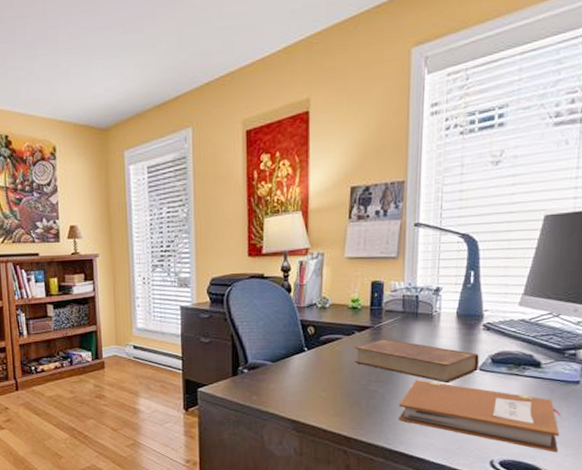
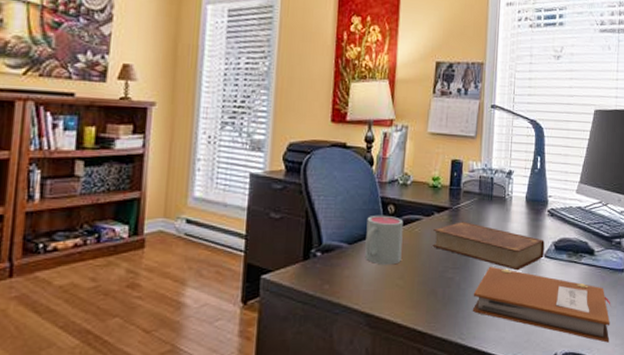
mug: none [288,336,324,379] -> present [365,215,404,265]

